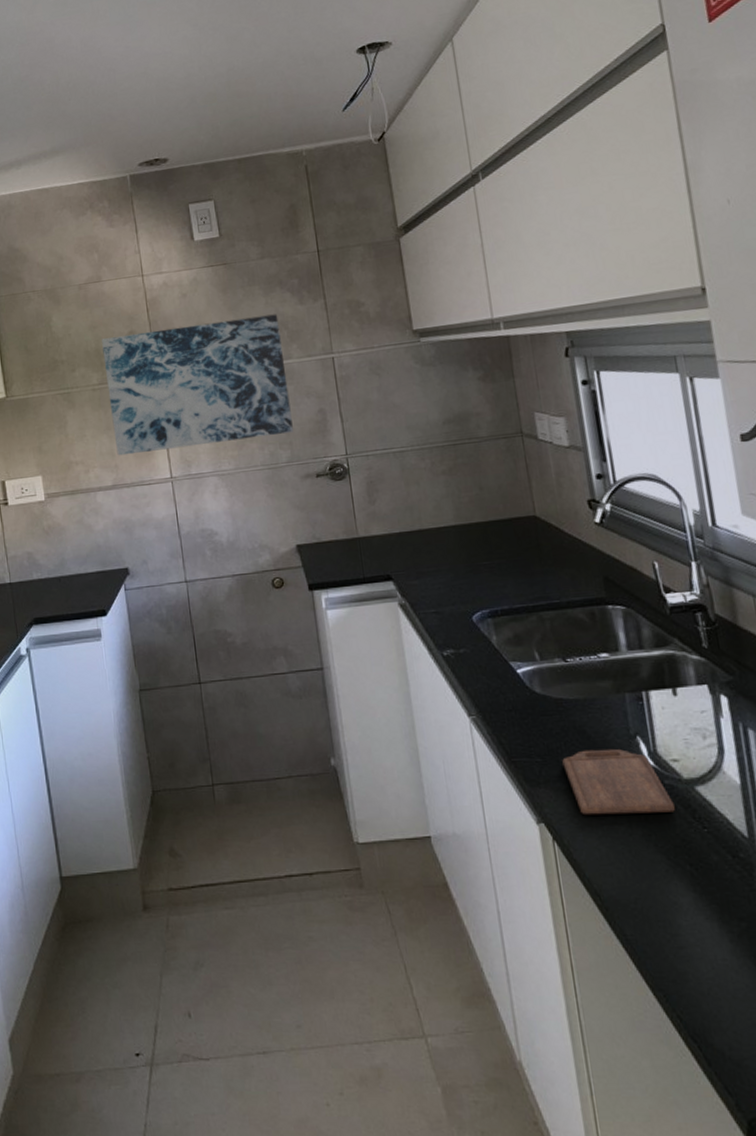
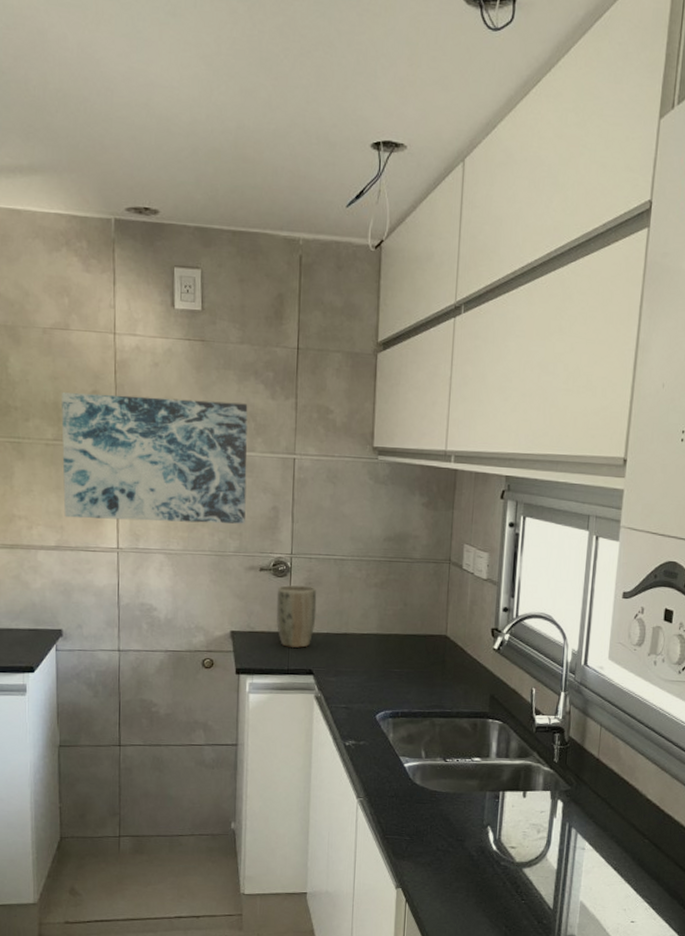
plant pot: none [338,485,385,555] -> present [276,585,317,649]
cutting board: present [562,749,675,815] -> none [426,833,504,887]

